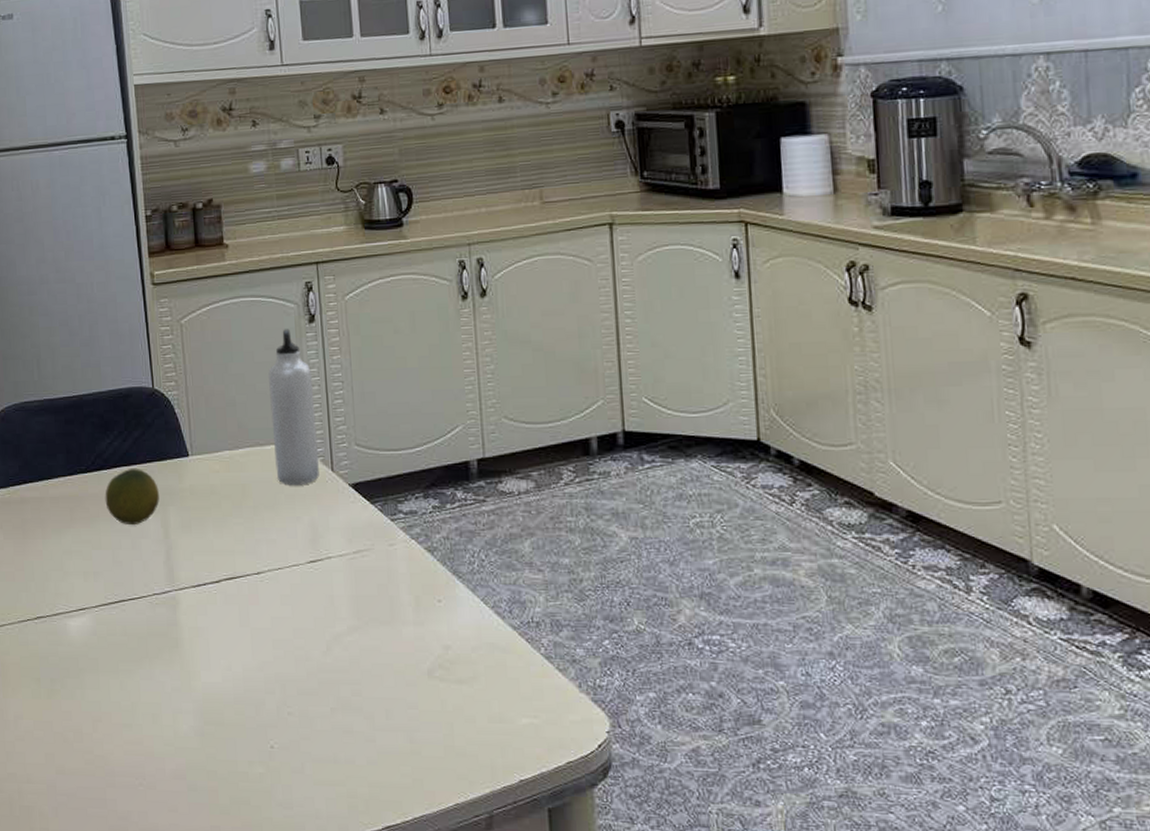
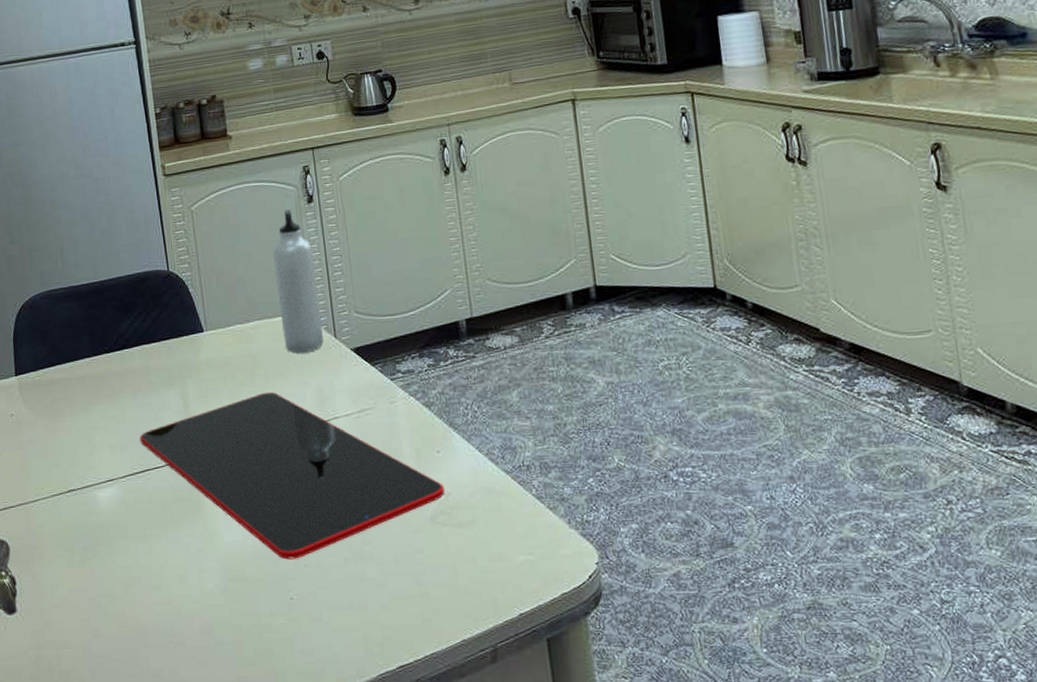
fruit: present [105,469,159,526] -> none [127,346,178,399]
cutting board: none [115,525,444,706] -> present [140,391,445,560]

